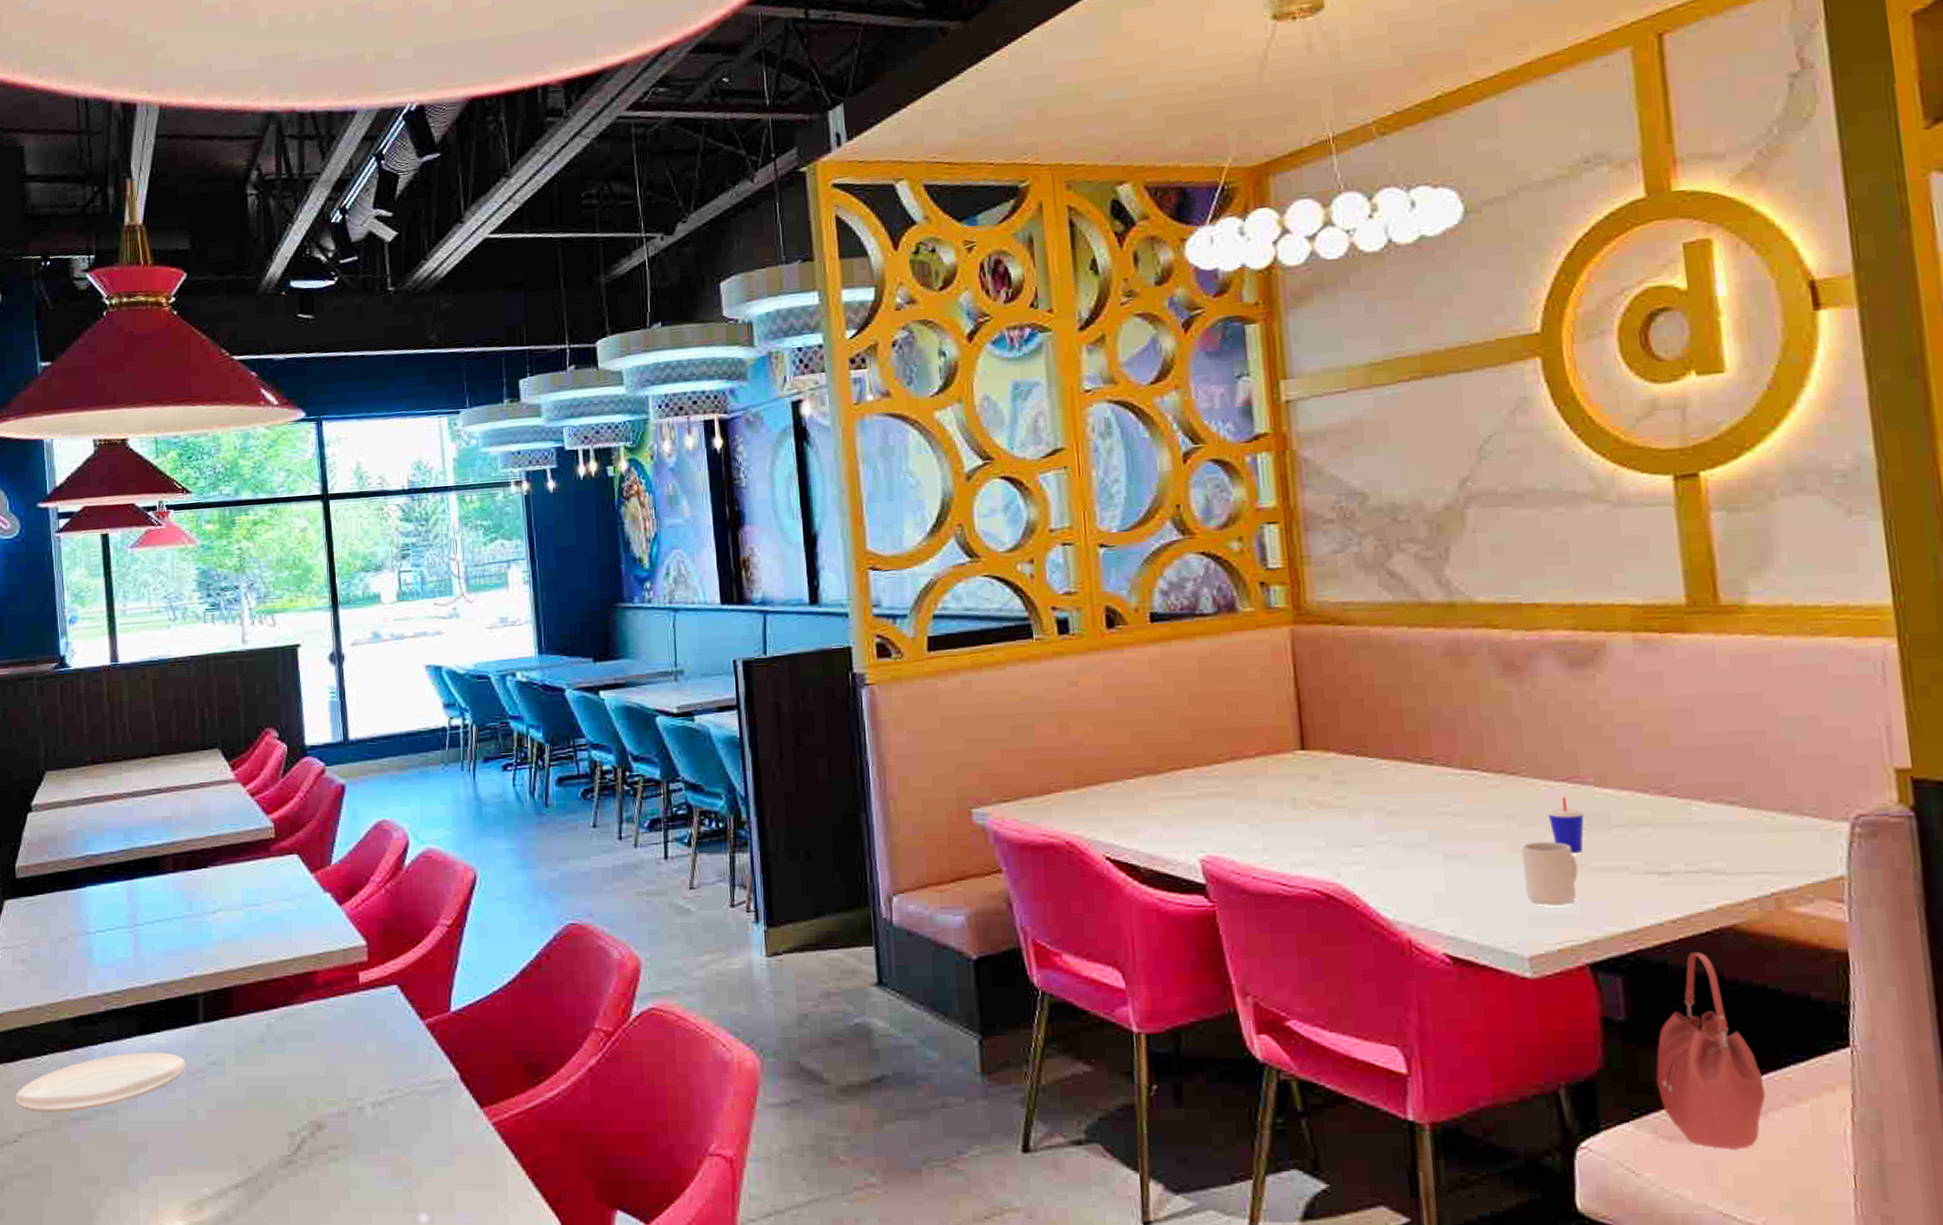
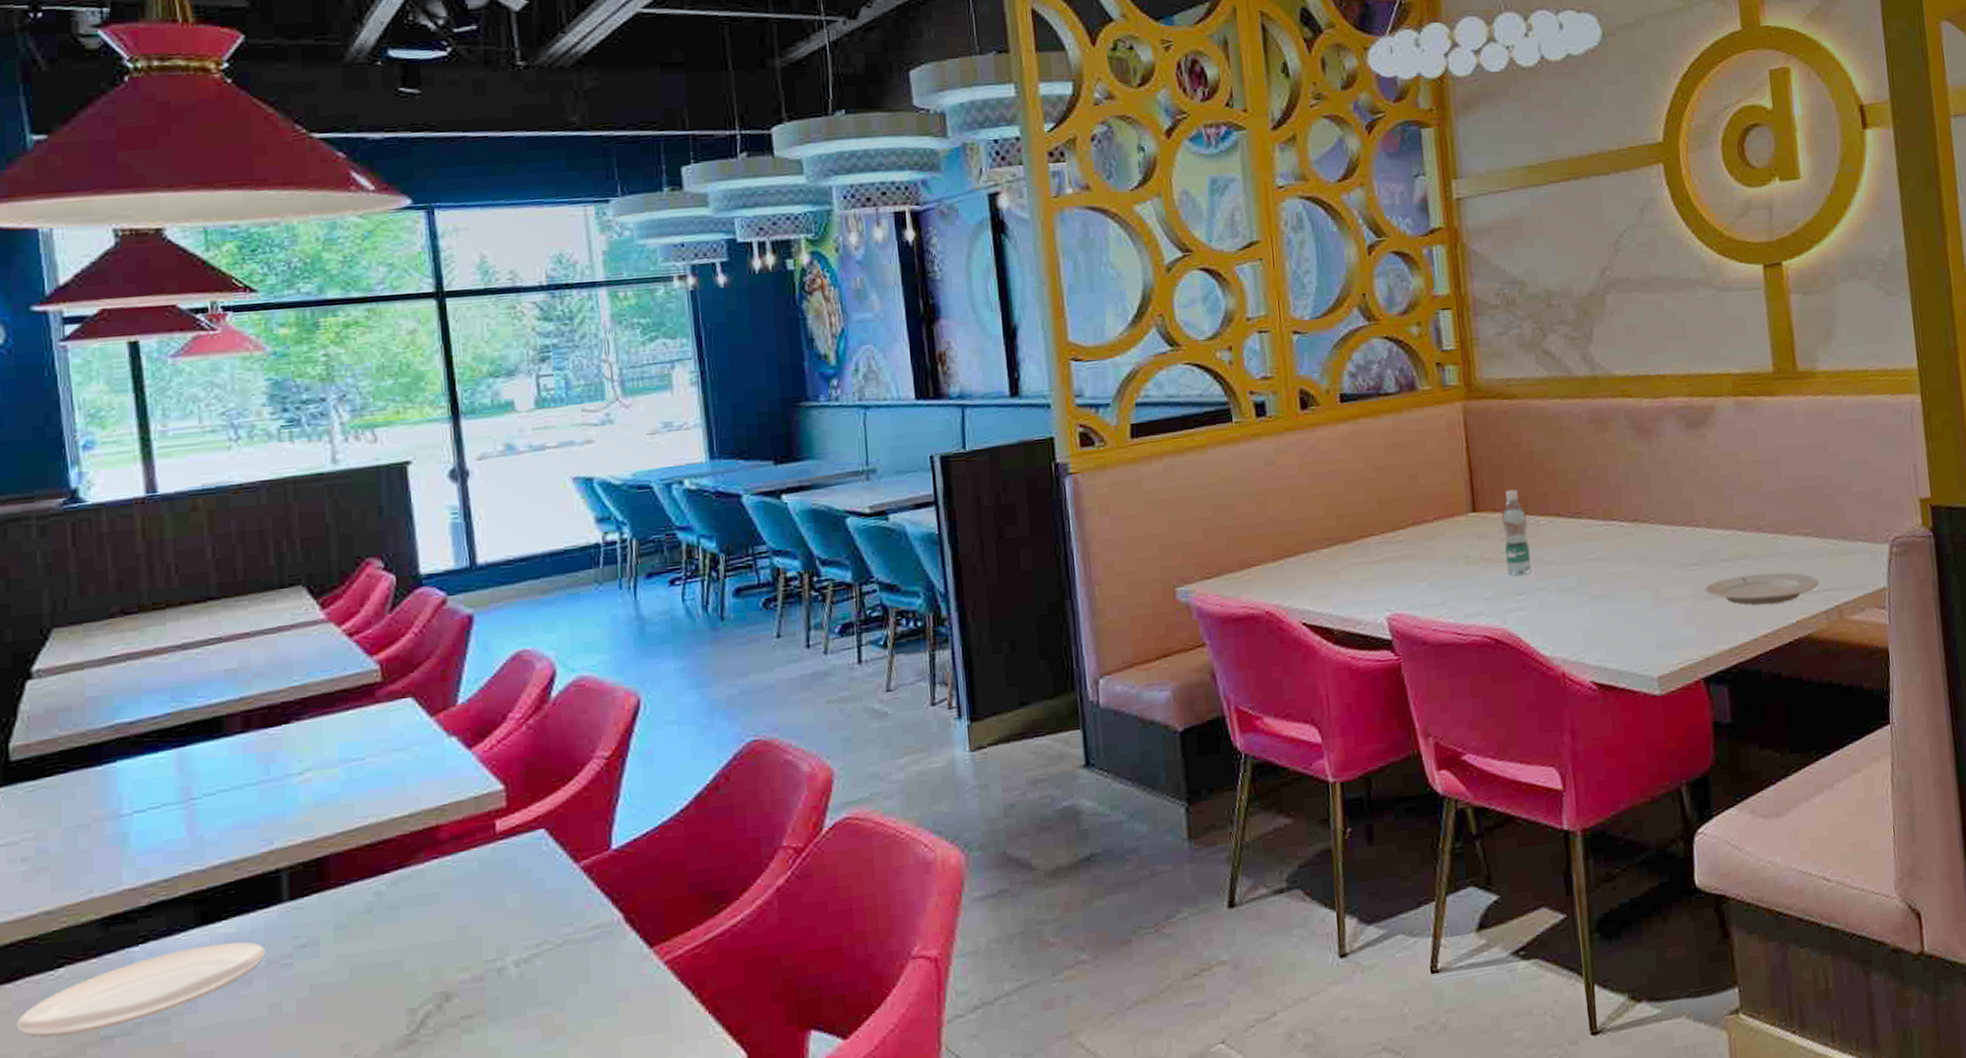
bottle: none [1335,727,1371,825] -> present [1501,489,1531,576]
cup: present [1522,841,1578,906] -> none [1651,577,1695,633]
beverage cup: present [1547,796,1584,853] -> none [1670,538,1699,586]
plate: none [1592,845,1750,884] -> present [1705,572,1820,605]
handbag: present [1656,952,1766,1149] -> none [1753,659,1832,819]

